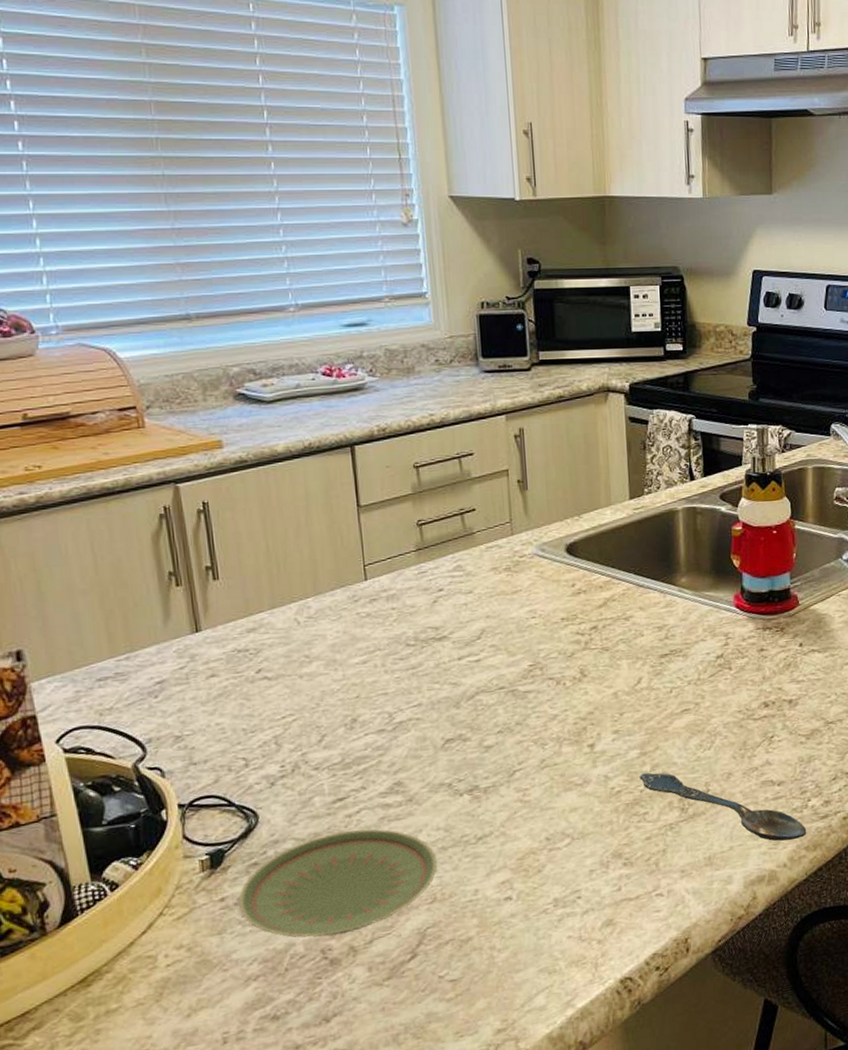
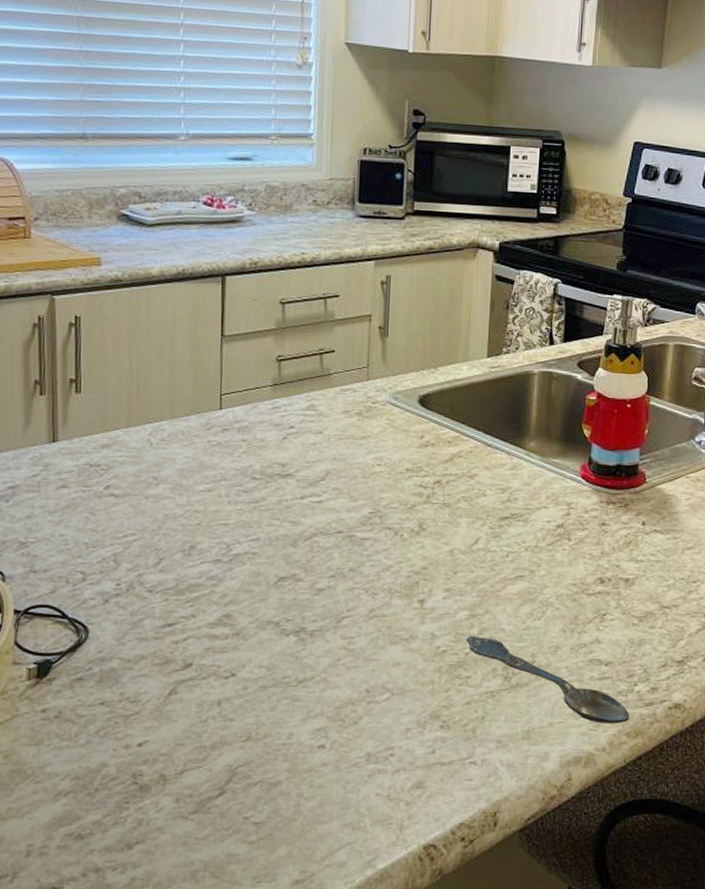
plate: present [238,829,438,938] -> none [59,658,257,761]

